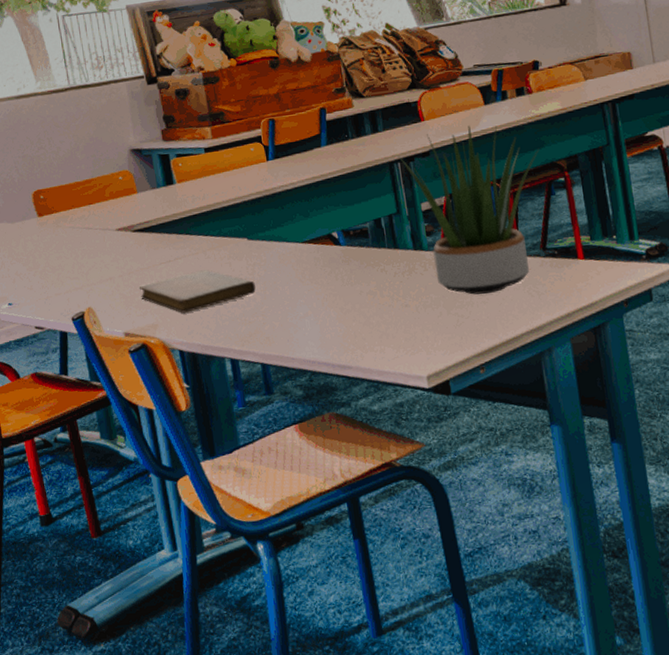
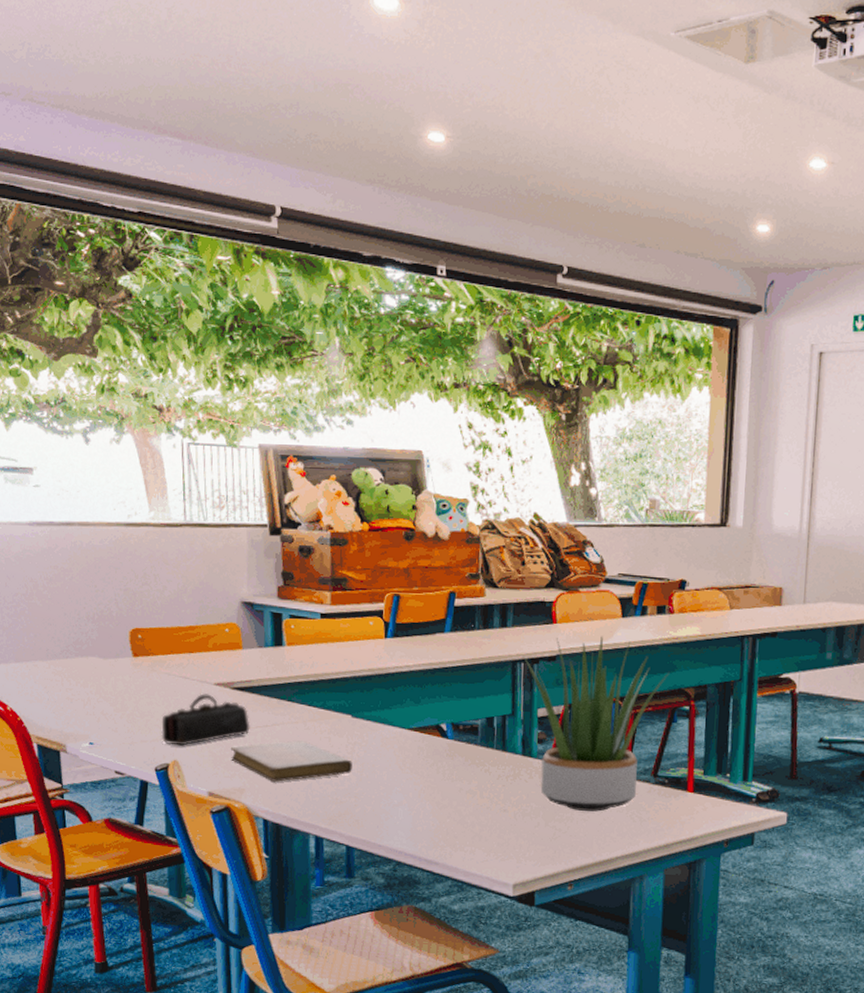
pencil case: none [72,240,155,294] -> present [161,693,250,746]

